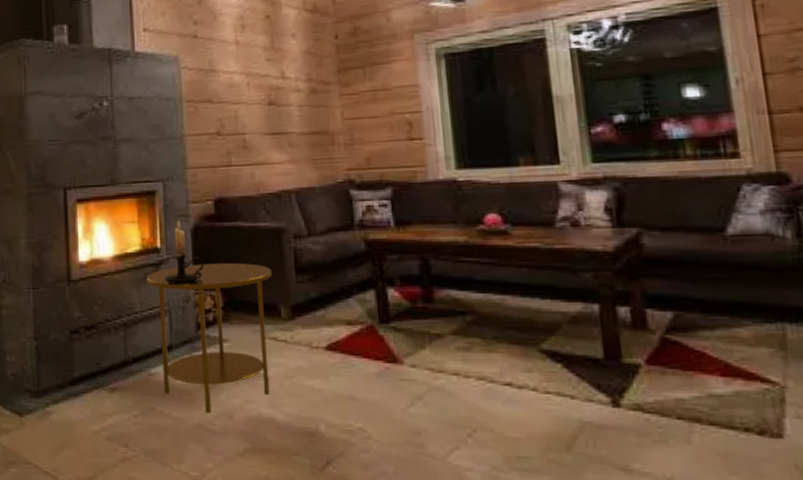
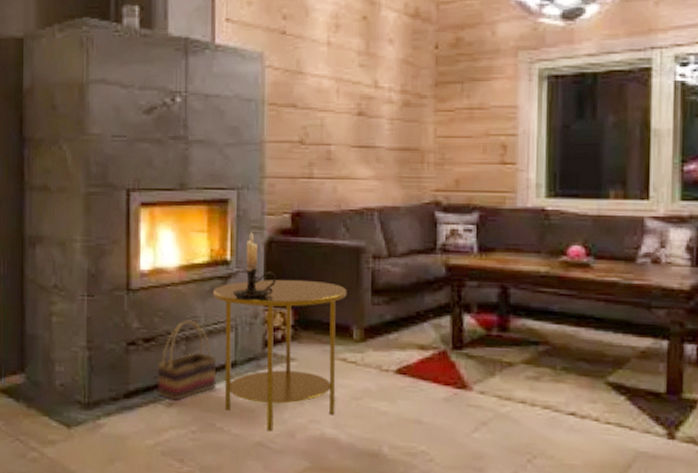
basket: none [98,307,154,386] -> present [157,320,217,401]

